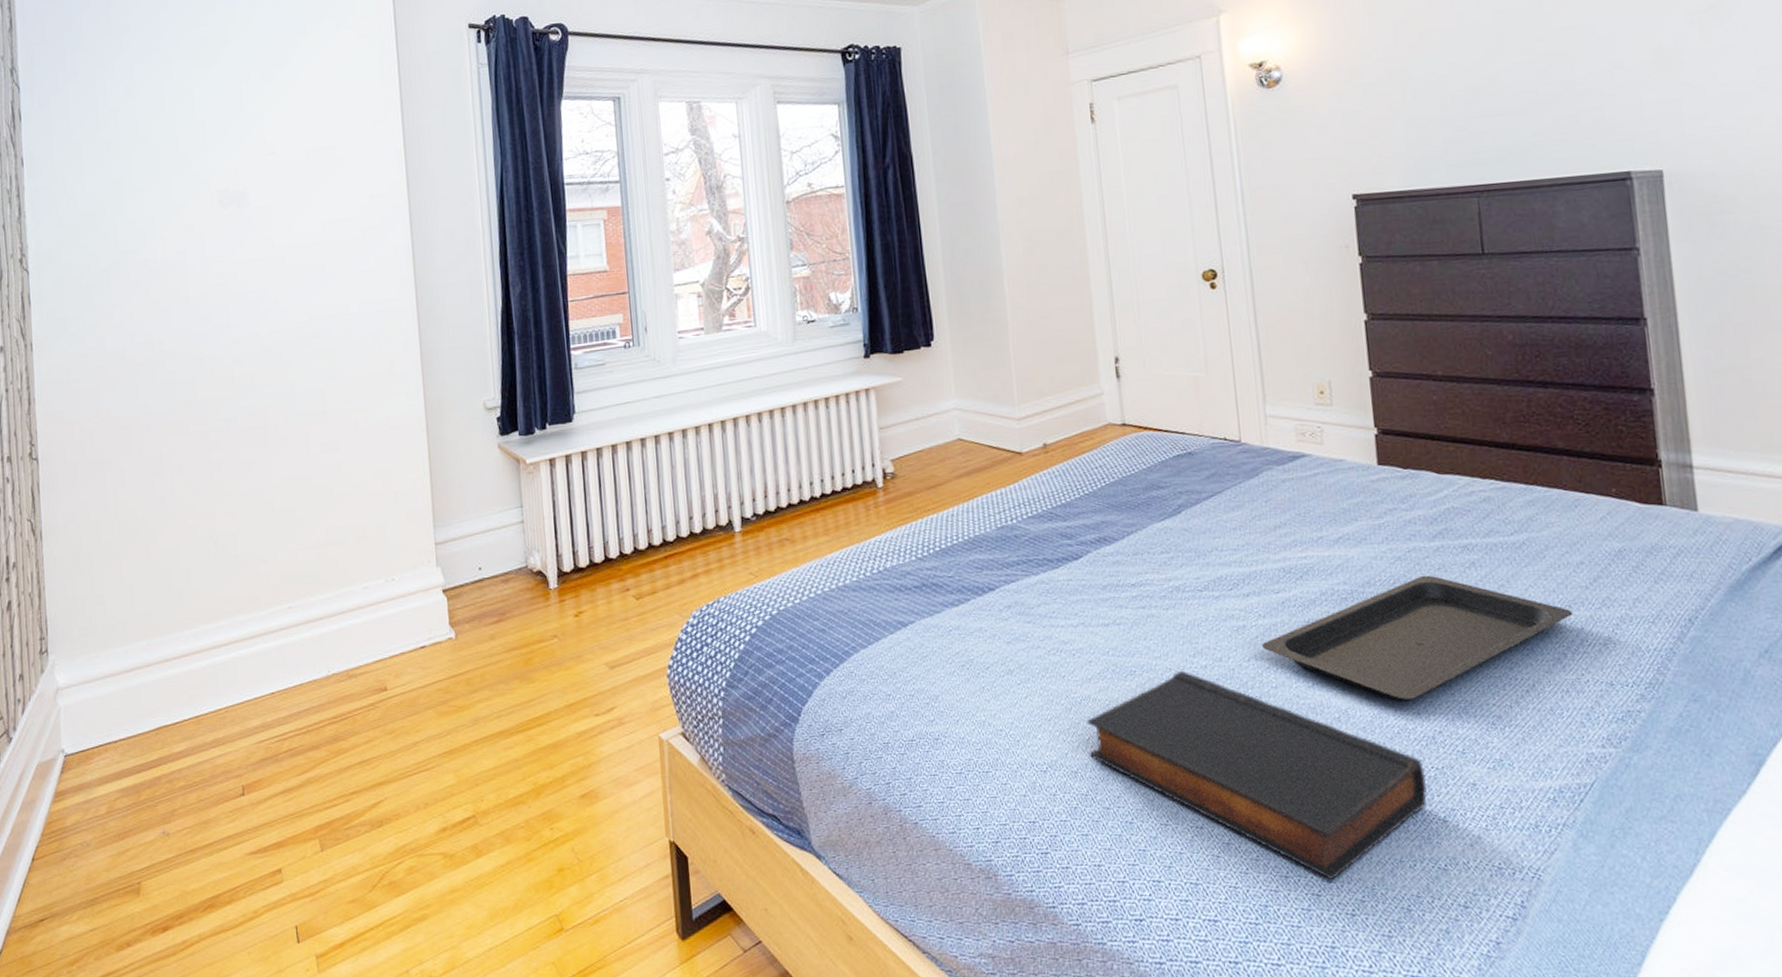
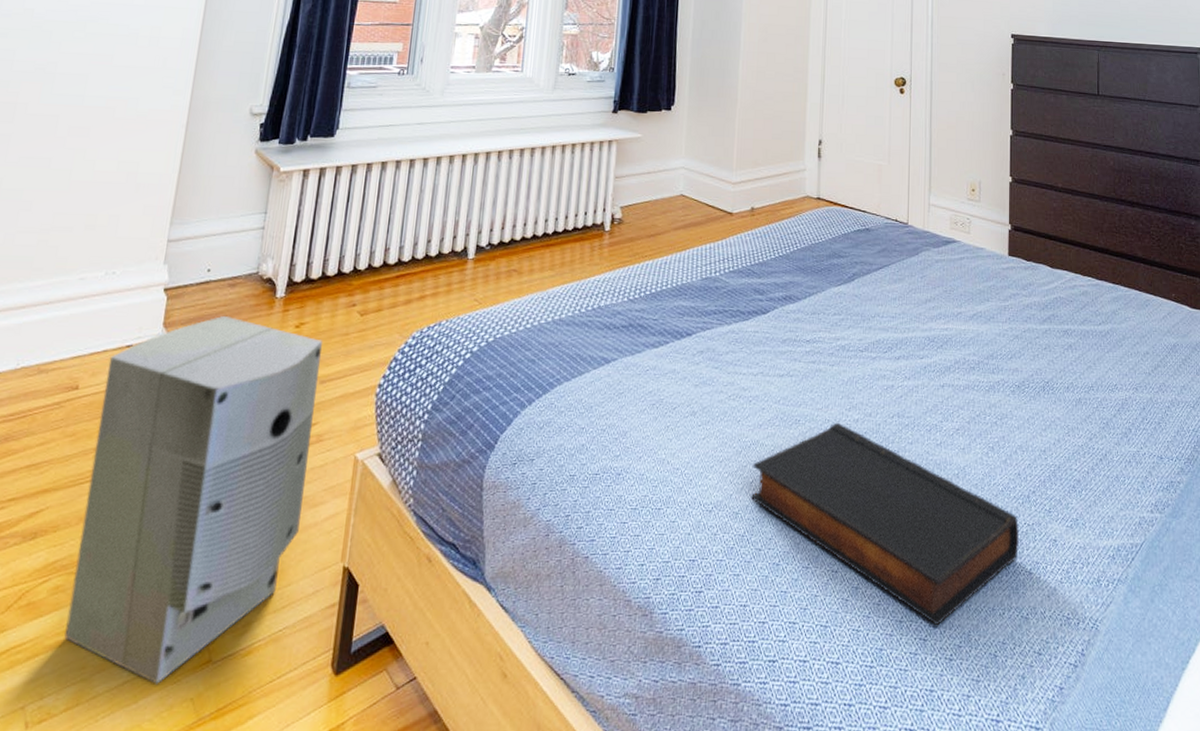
air purifier: none [408,610,619,950] -> present [64,315,322,684]
serving tray: present [1261,575,1574,701] -> none [904,353,1139,462]

